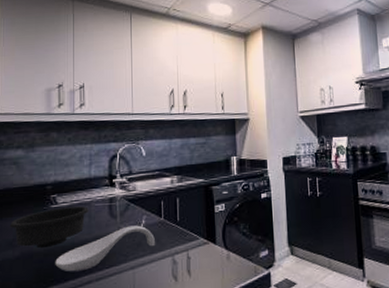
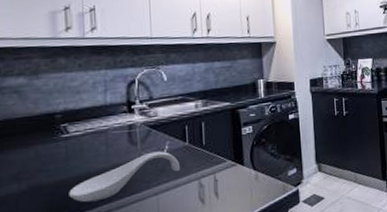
bowl: present [10,206,89,249] -> none [13,134,105,181]

